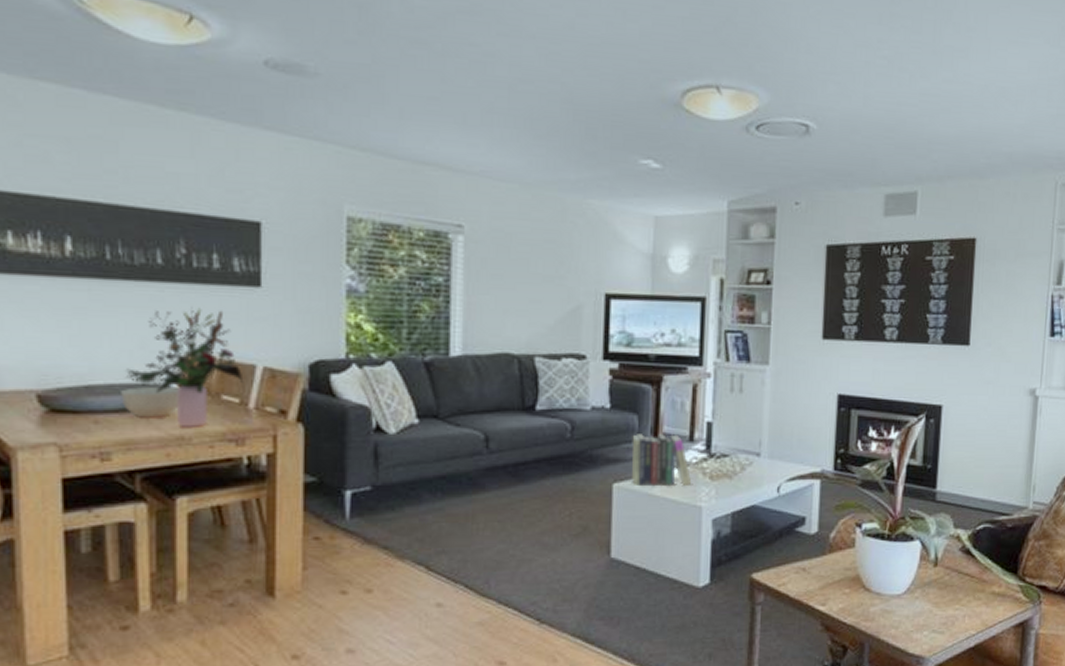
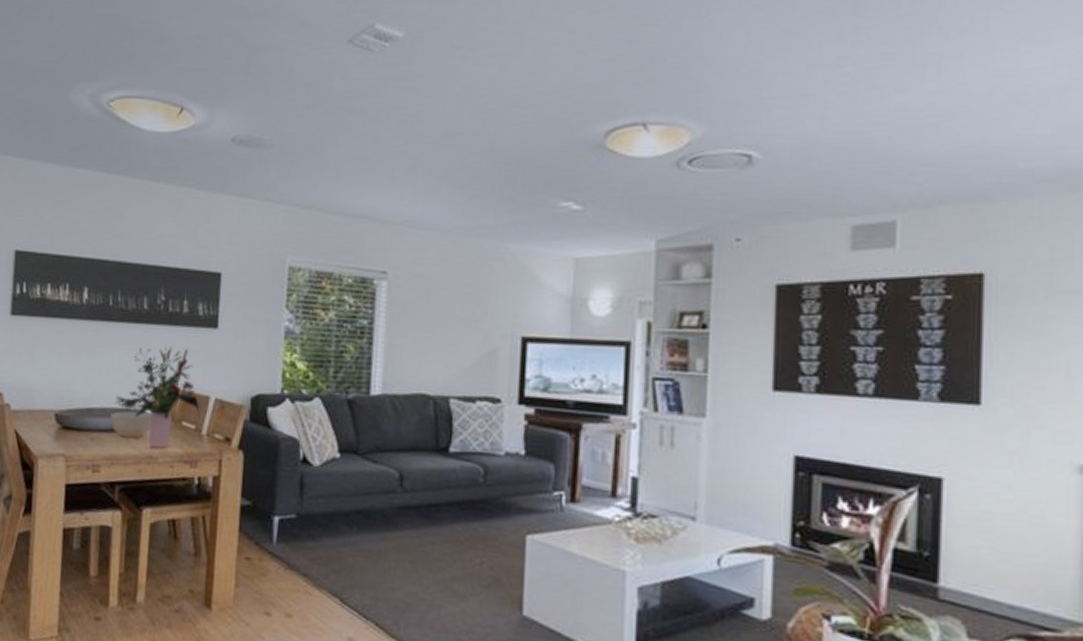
books: present [631,434,692,487] -> none [546,484,614,546]

